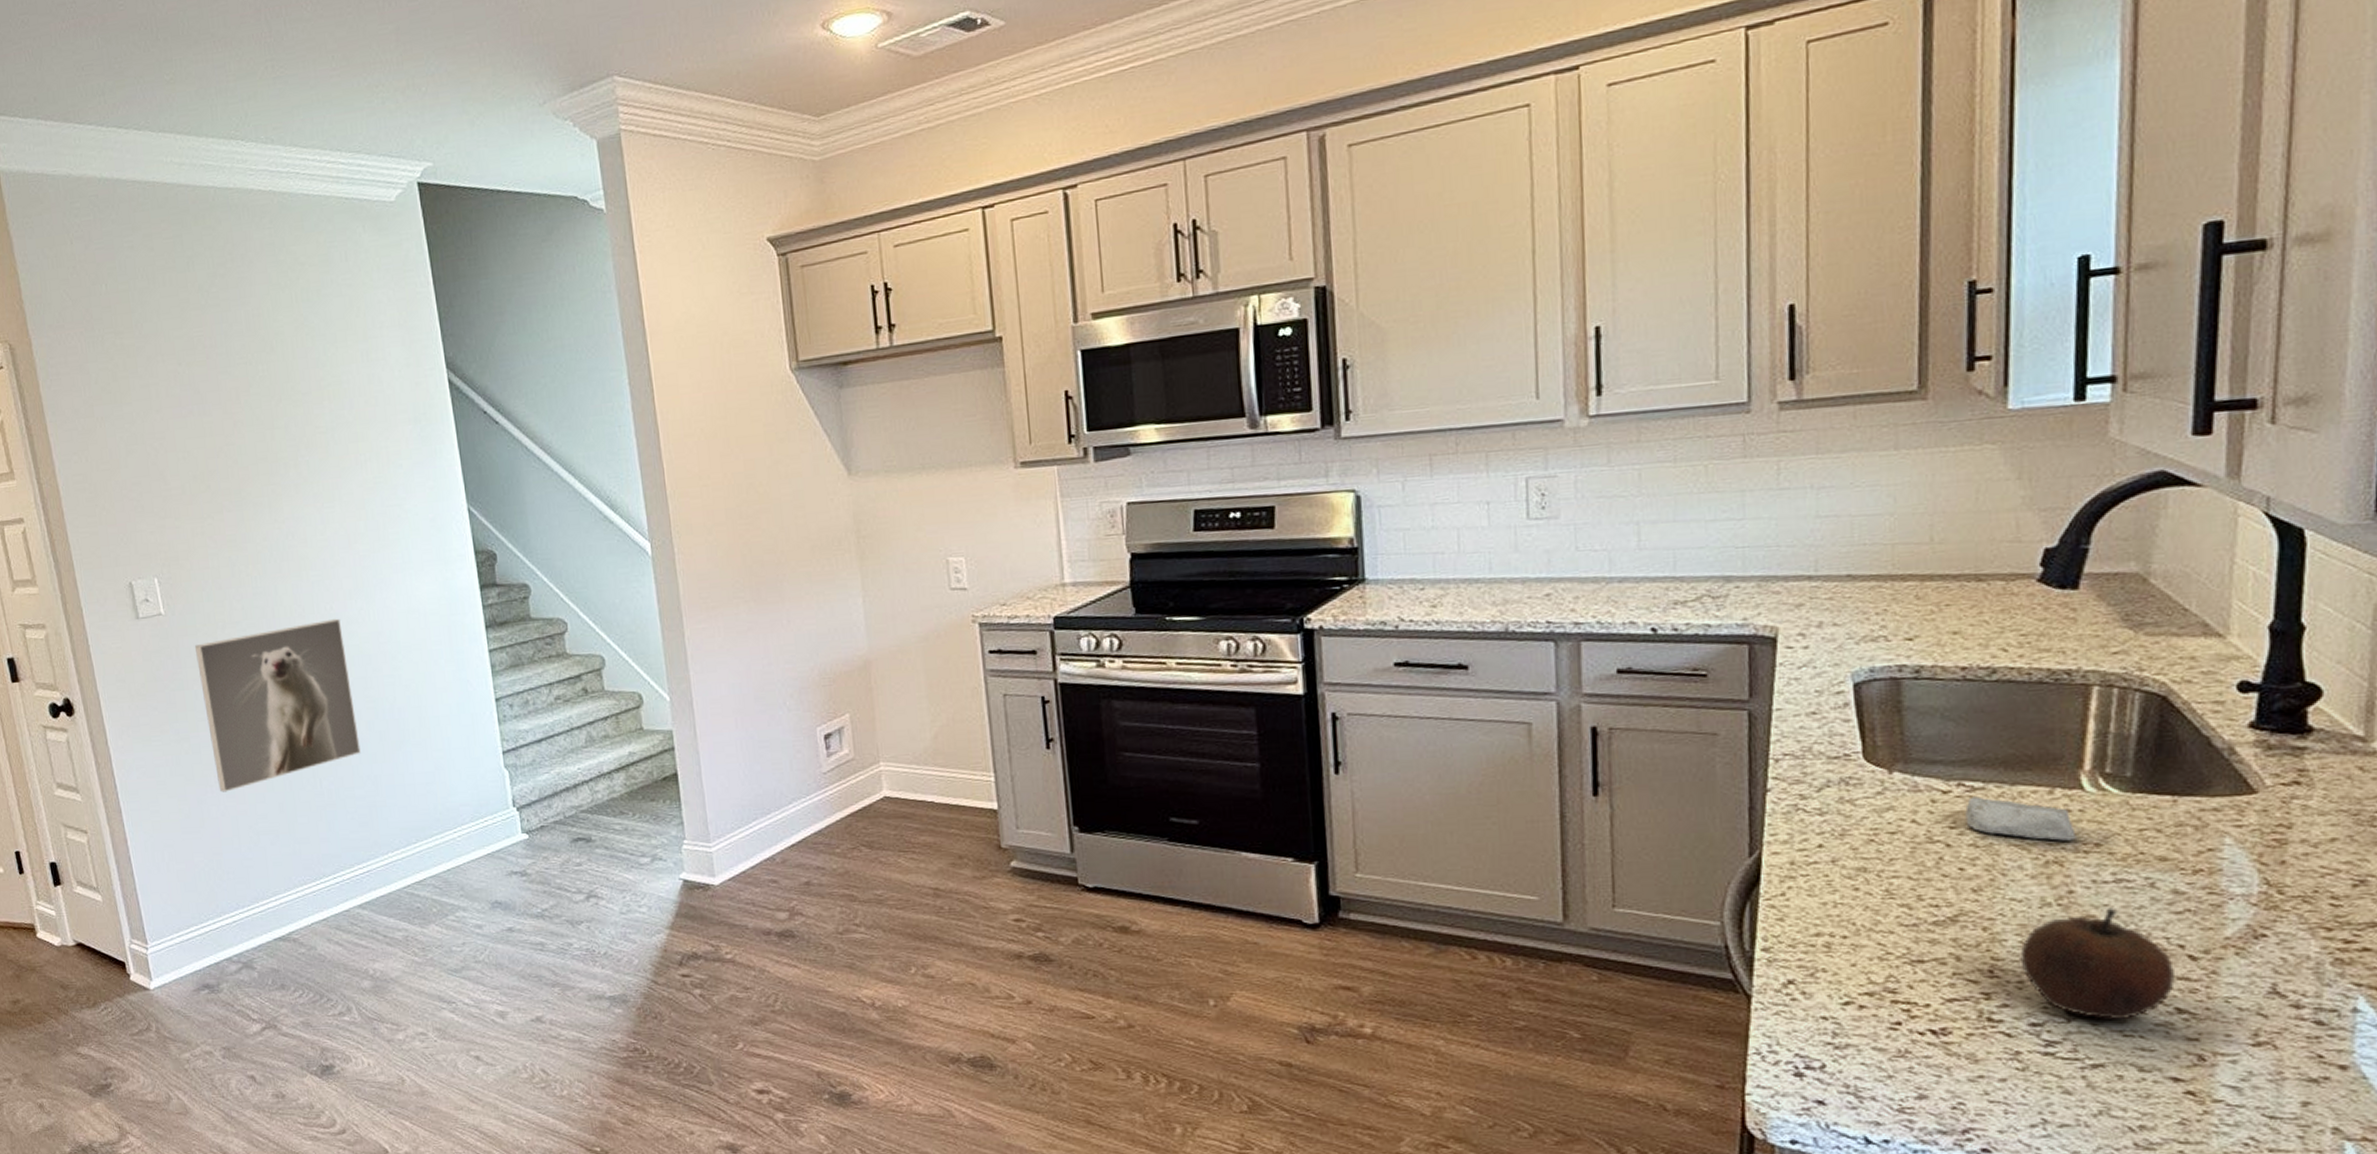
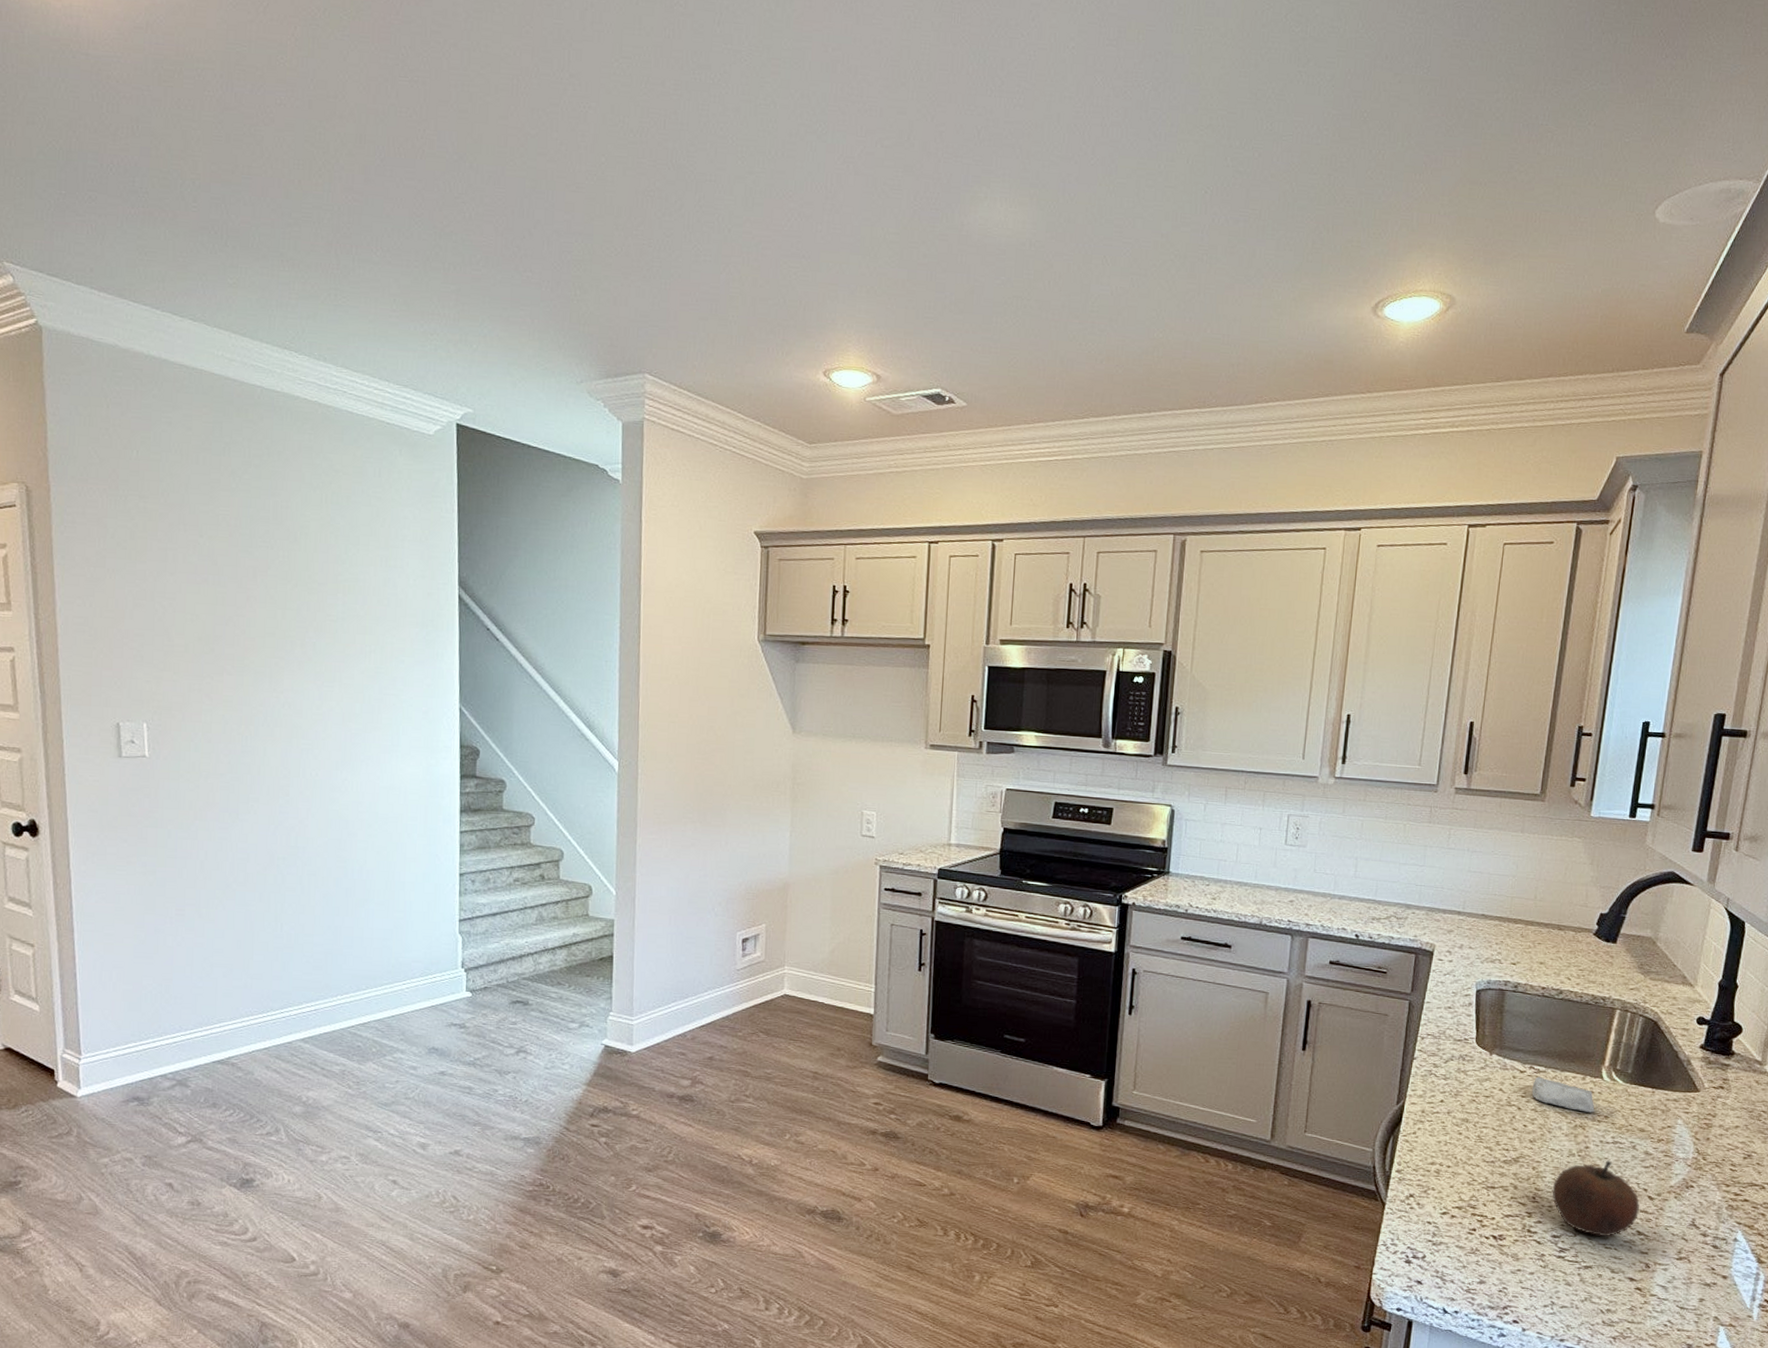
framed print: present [194,618,361,792] -> none [174,784,326,925]

